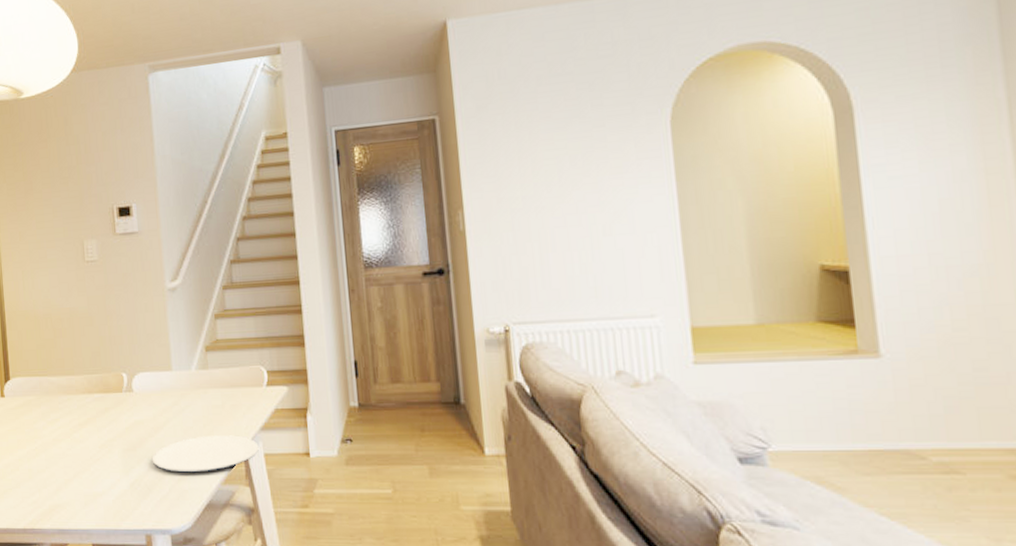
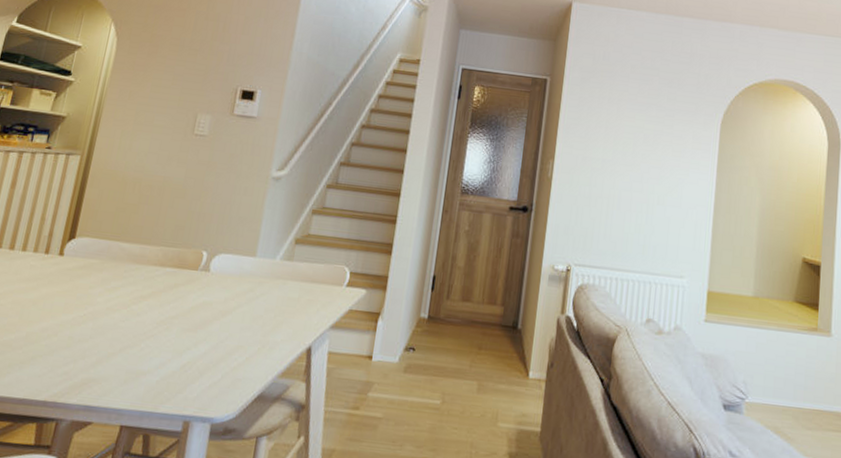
plate: present [152,435,259,473] -> none [211,326,325,363]

